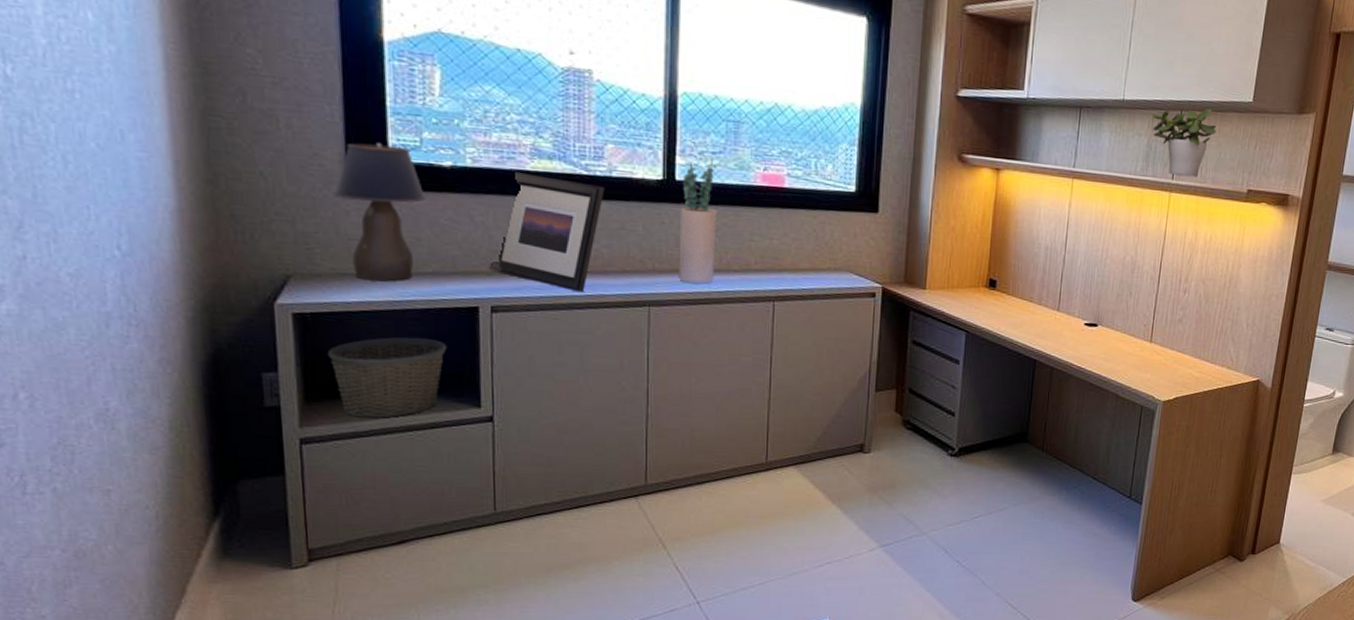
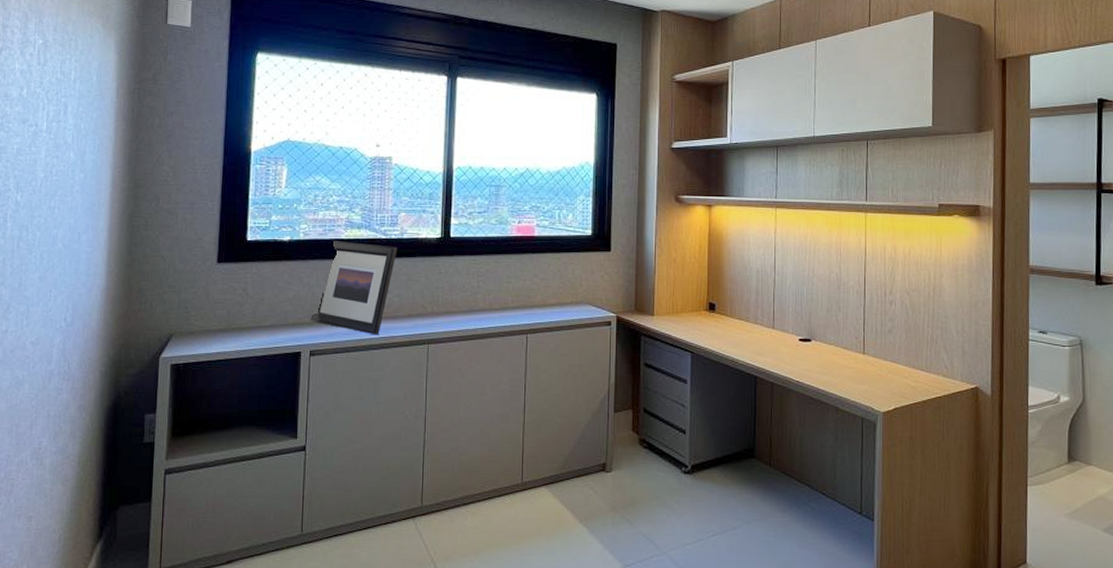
basket: present [327,336,447,418] -> none [191,379,276,450]
table lamp: present [332,143,427,282] -> none [207,227,271,335]
vase: present [678,157,717,285] -> none [451,216,482,323]
potted plant: present [1151,108,1217,177] -> none [841,136,902,197]

